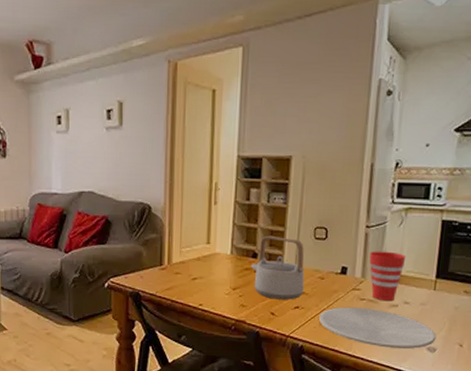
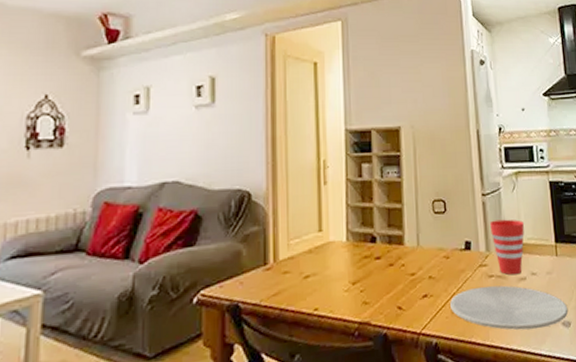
teapot: present [251,235,305,300] -> none [370,214,430,290]

